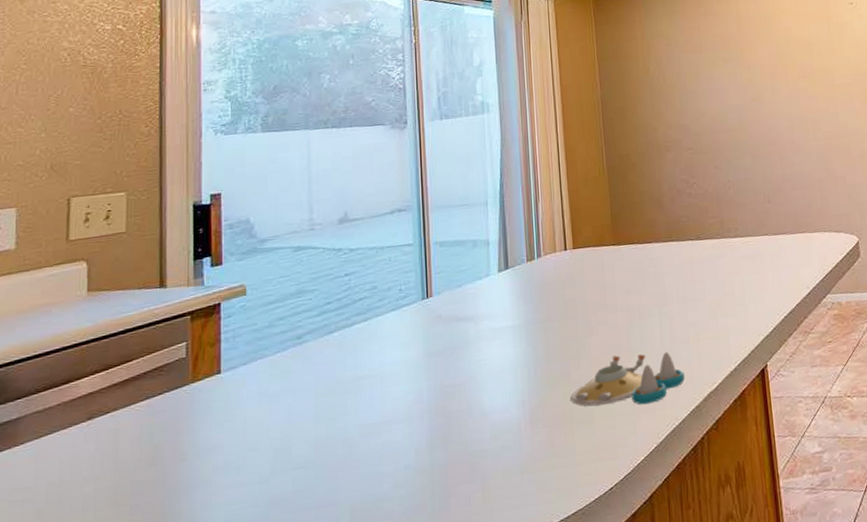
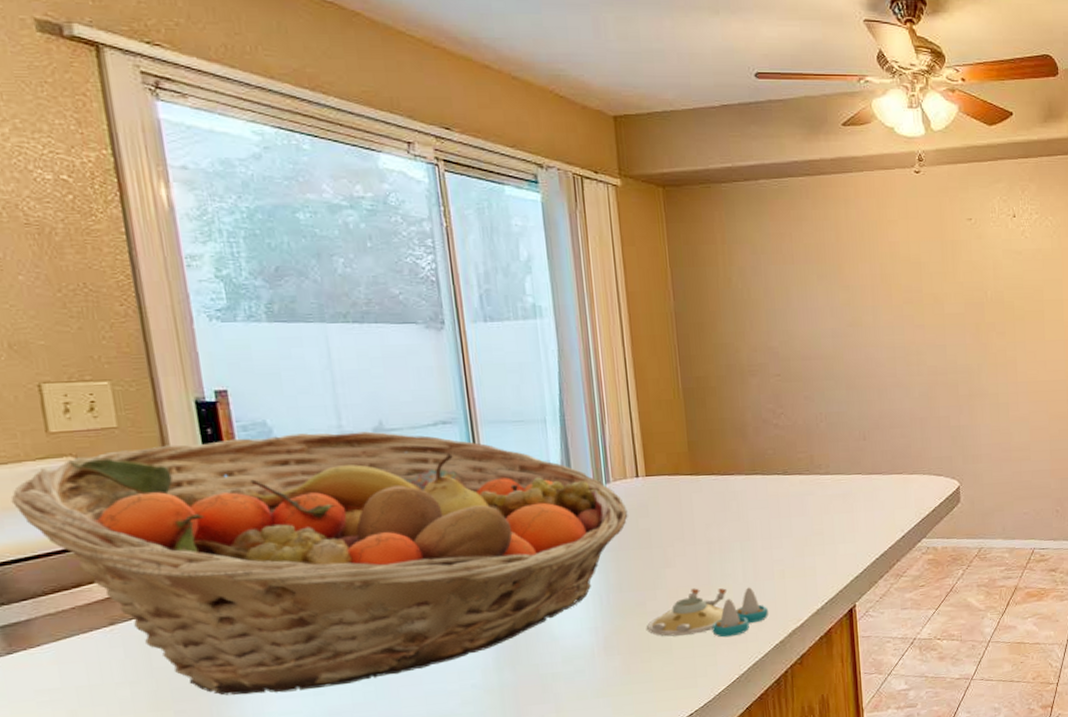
fruit basket: none [26,222,556,488] -> present [10,431,628,696]

